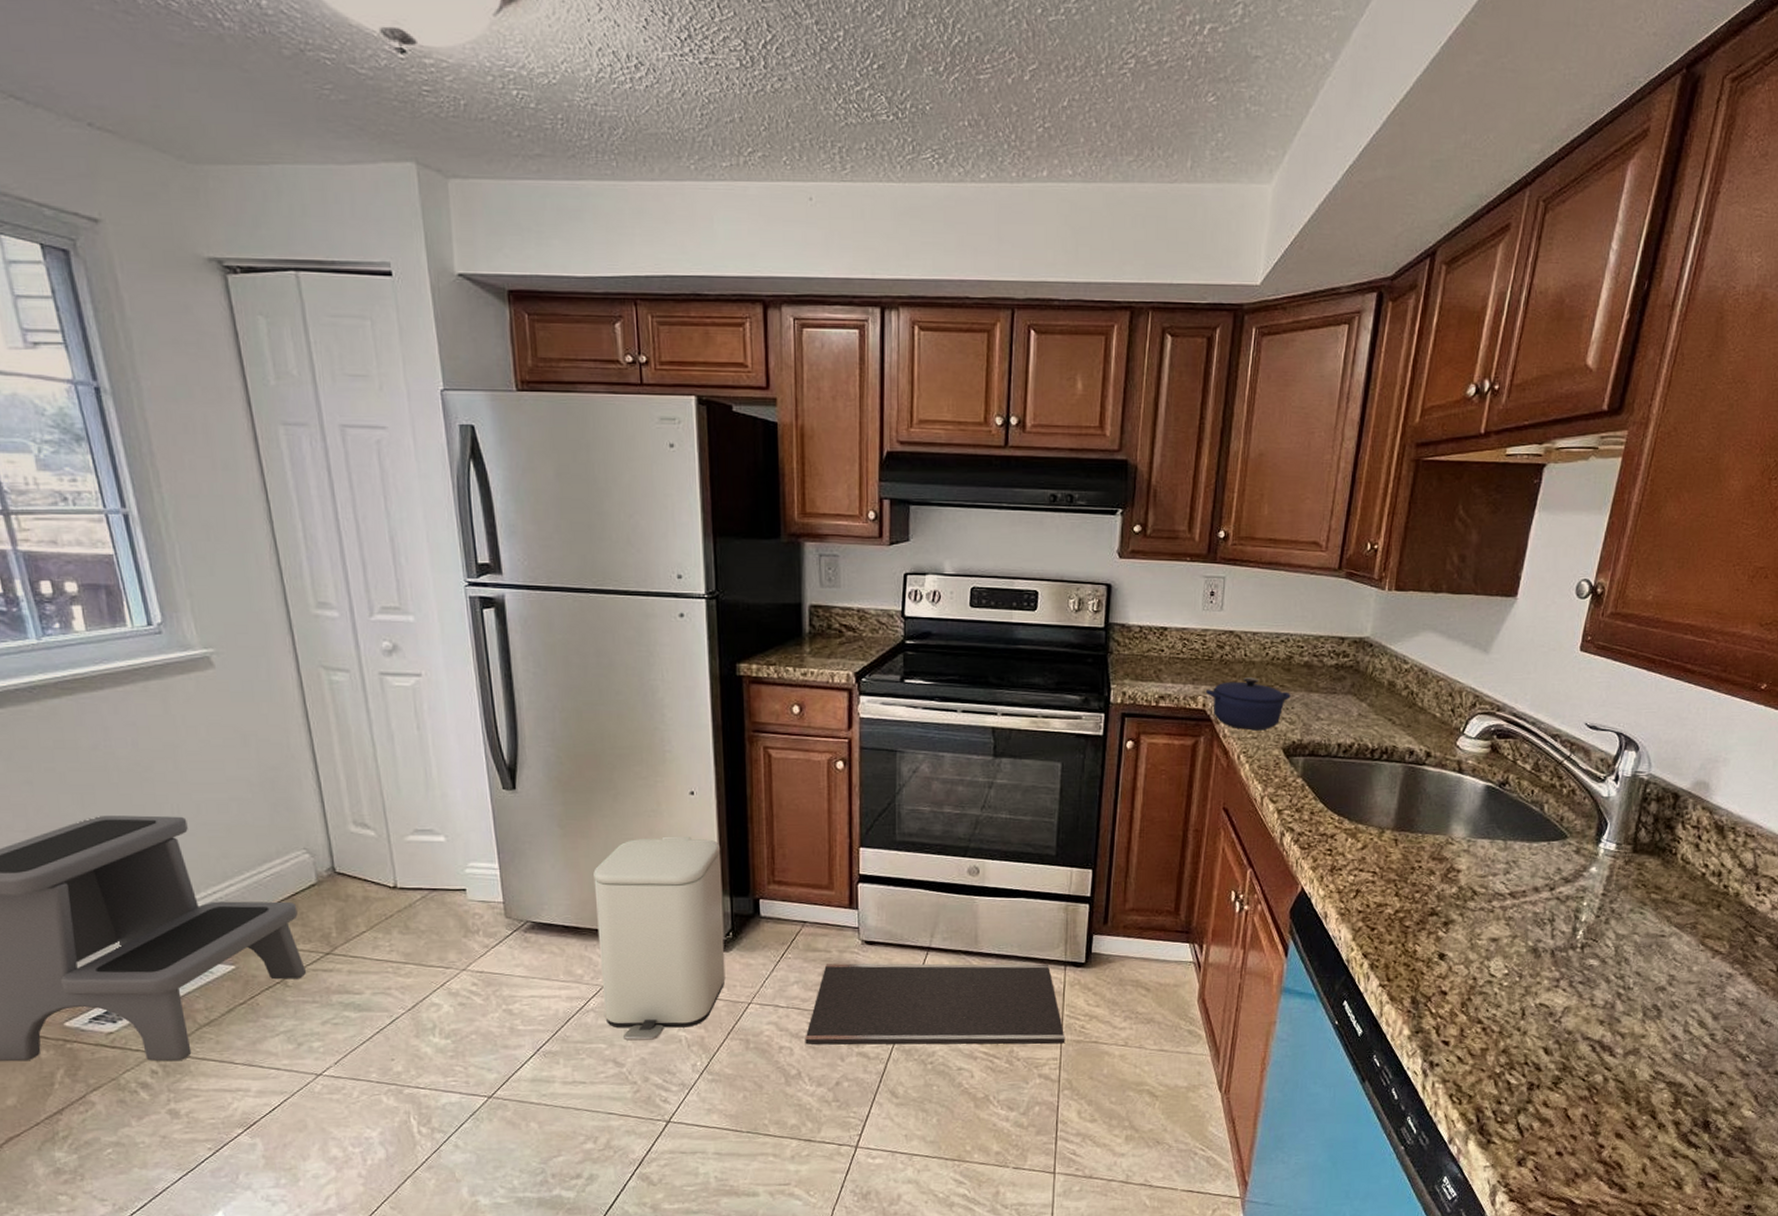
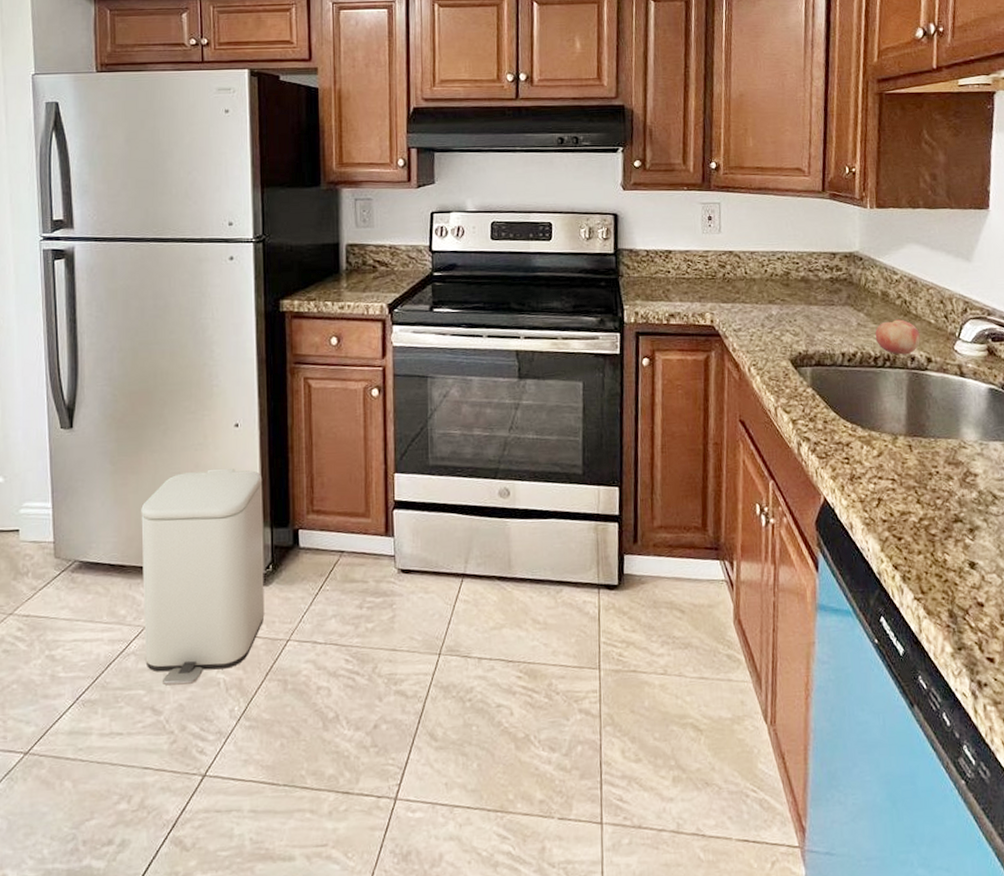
door mat: present [805,963,1065,1045] -> none [342,587,604,684]
cooking pot: present [1205,677,1291,731] -> none [712,293,792,344]
fruit: none [1375,711,1422,748] -> present [875,319,920,355]

